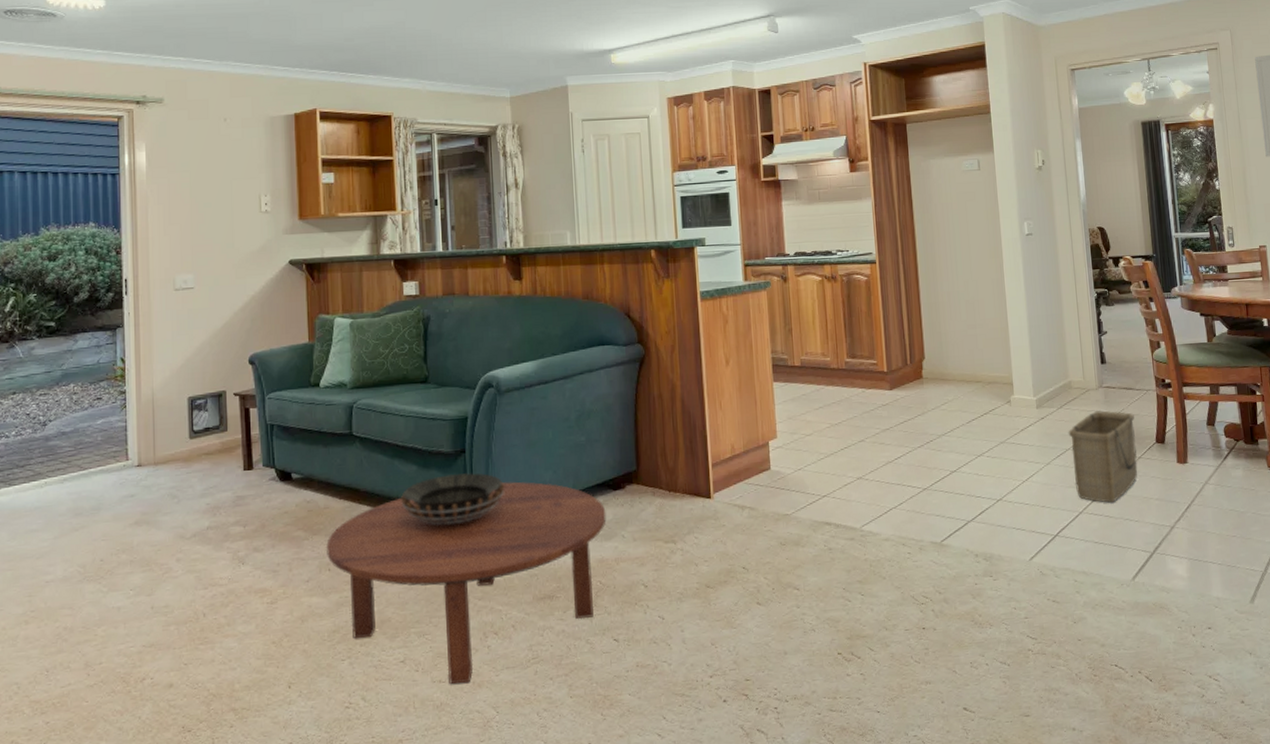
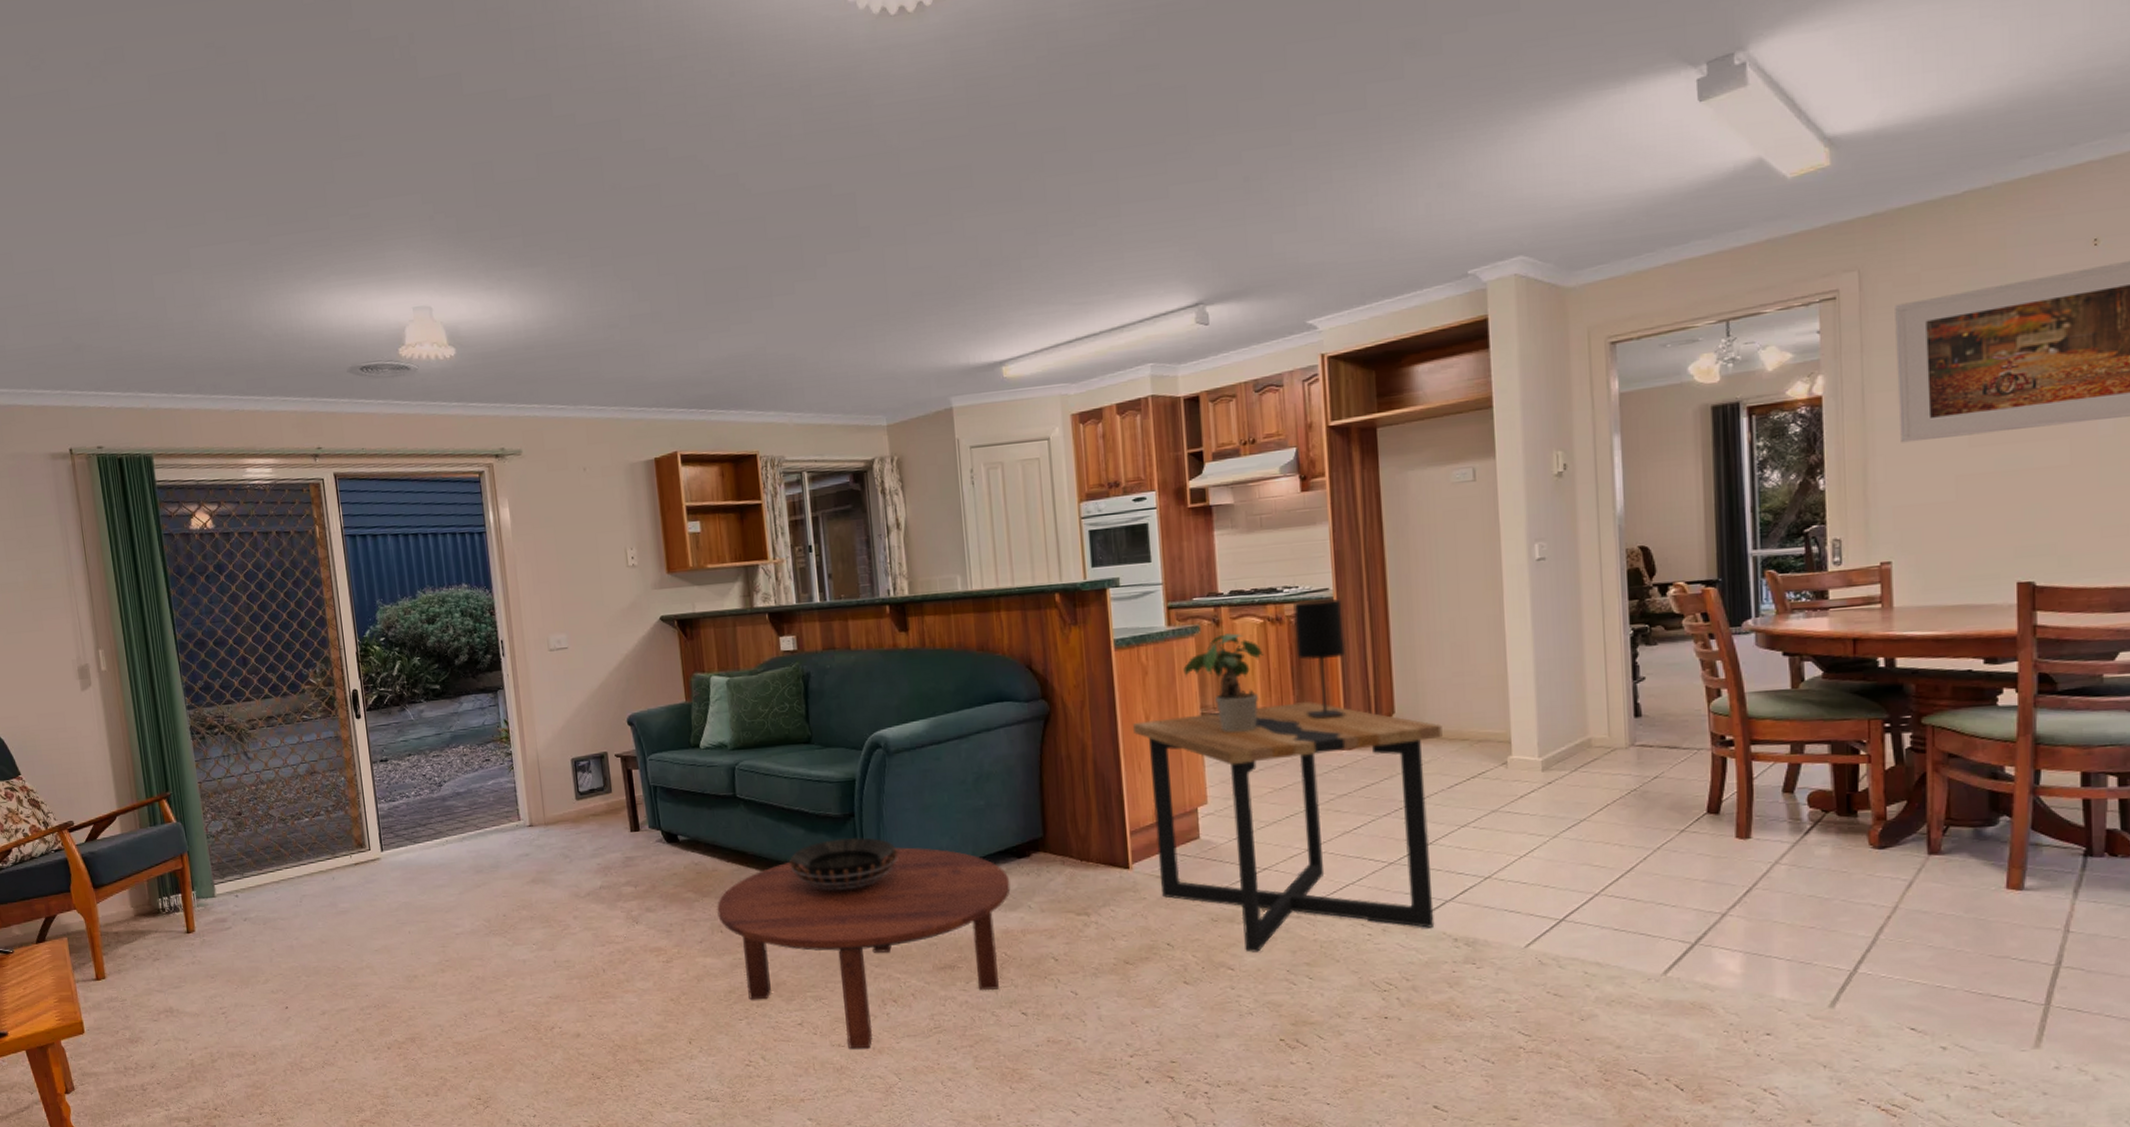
side table: none [714,347,962,573] -> present [1132,701,1443,952]
potted plant: none [757,288,823,375] -> present [1183,633,1264,733]
table lamp: none [845,261,887,363] -> present [1293,598,1346,719]
basket: present [1068,410,1138,503] -> none [1584,773,1679,884]

